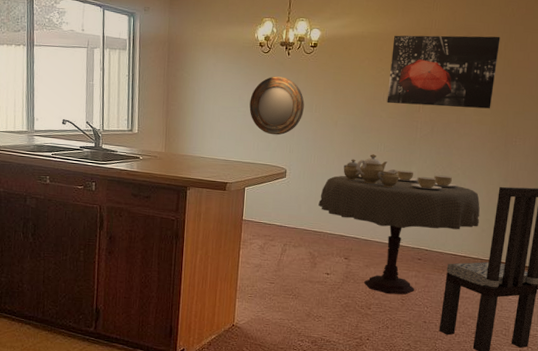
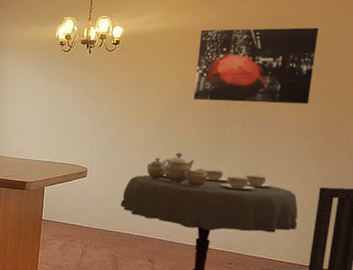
home mirror: present [249,76,305,135] -> none [49,74,106,134]

